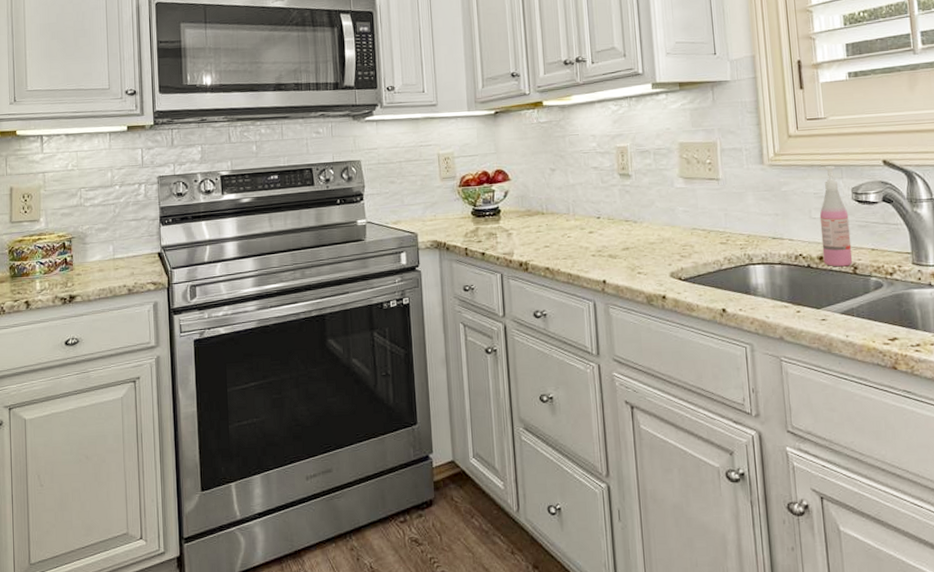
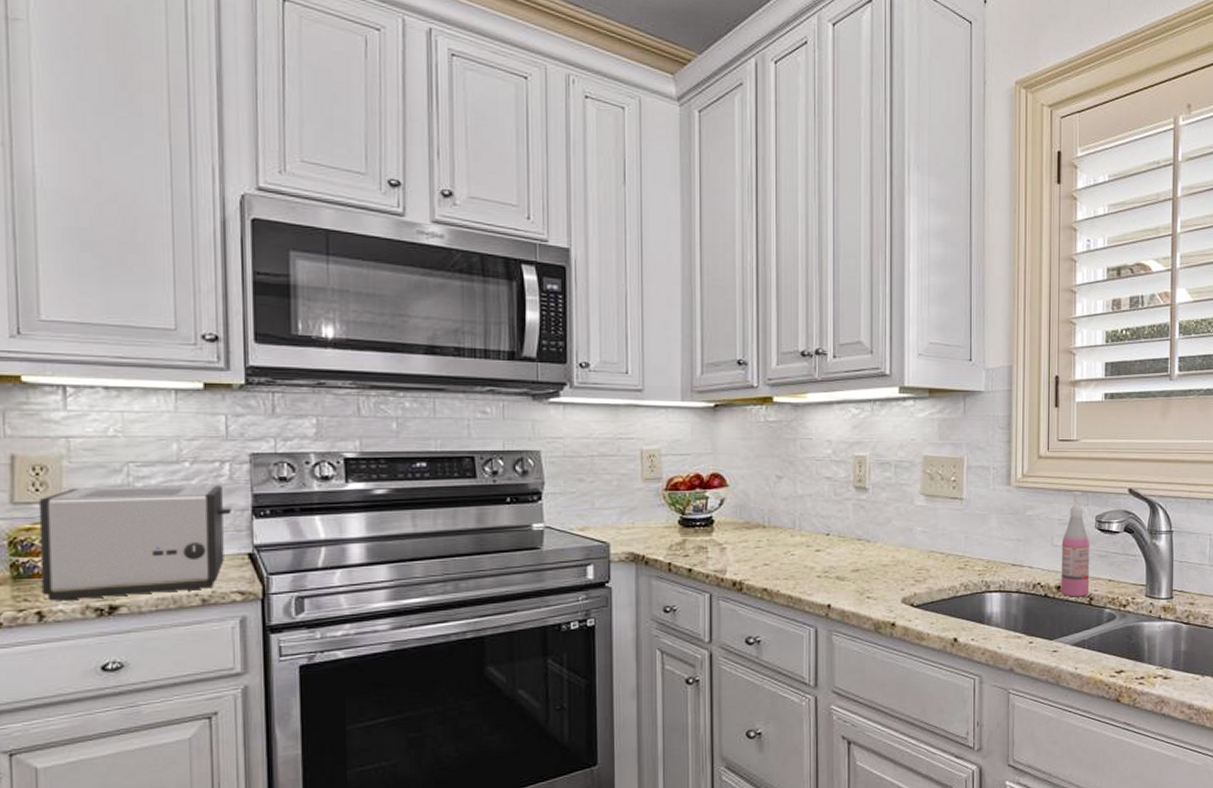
toaster: none [26,202,146,293] -> present [38,486,231,601]

